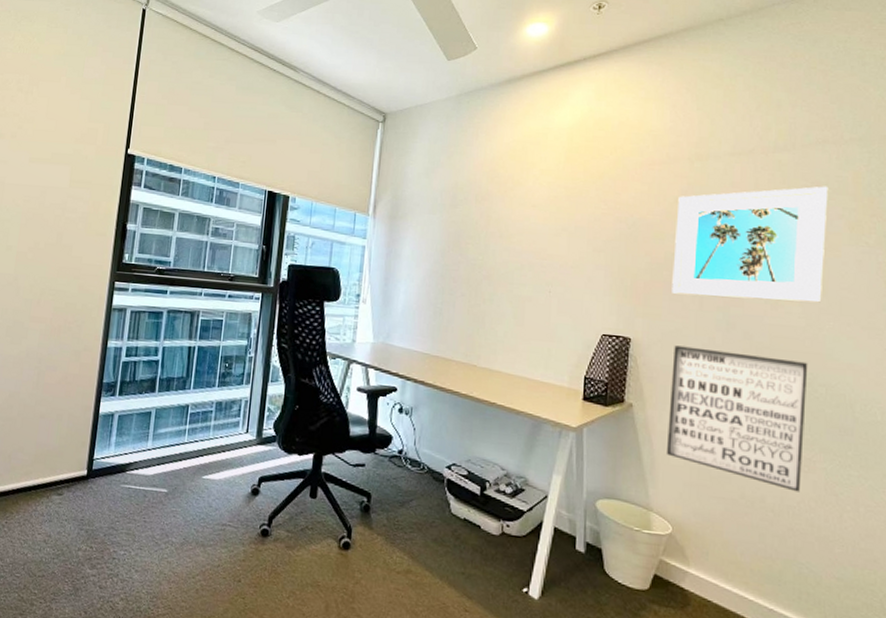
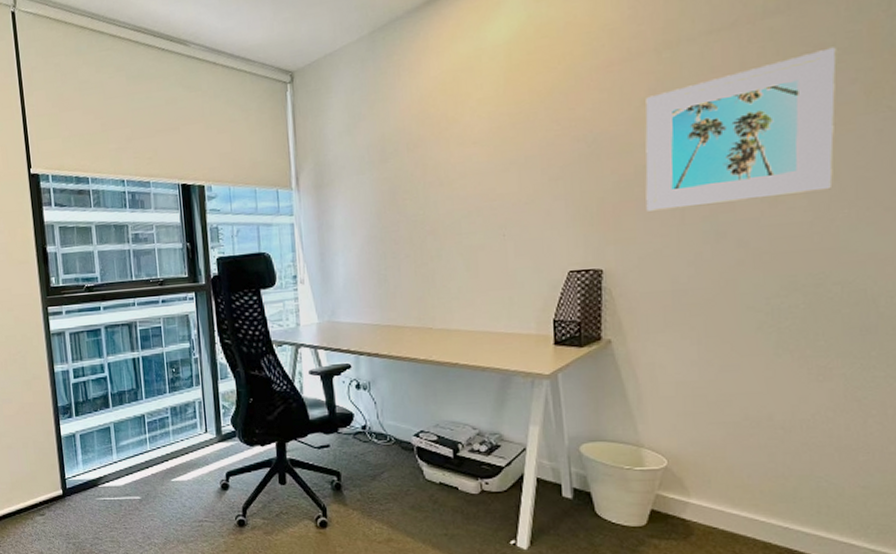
wall art: present [667,345,808,492] -> none [653,260,819,404]

